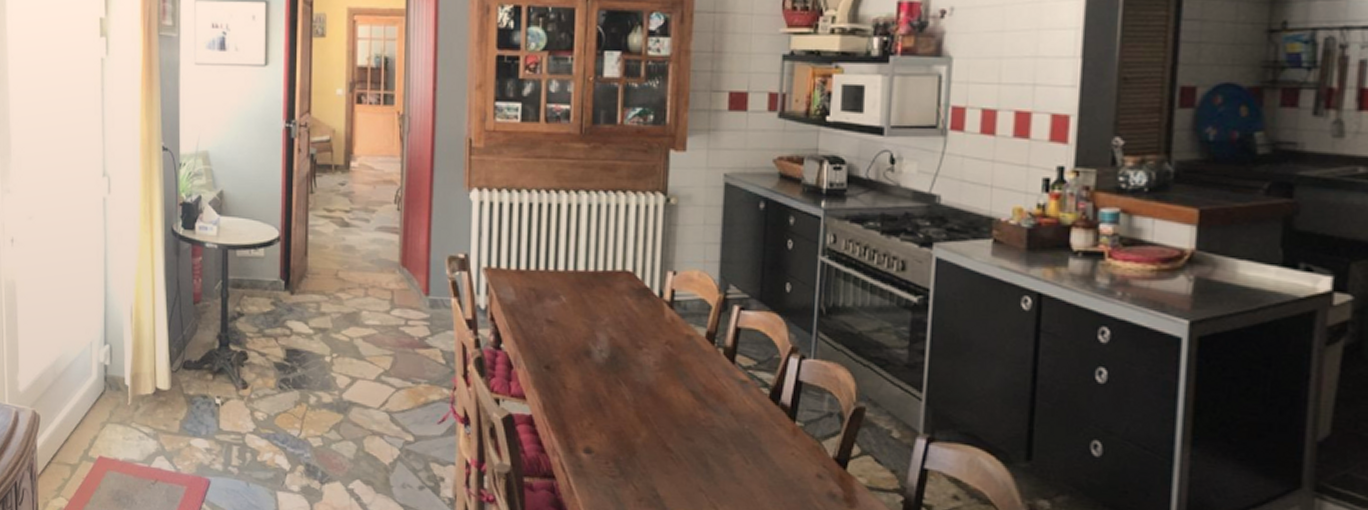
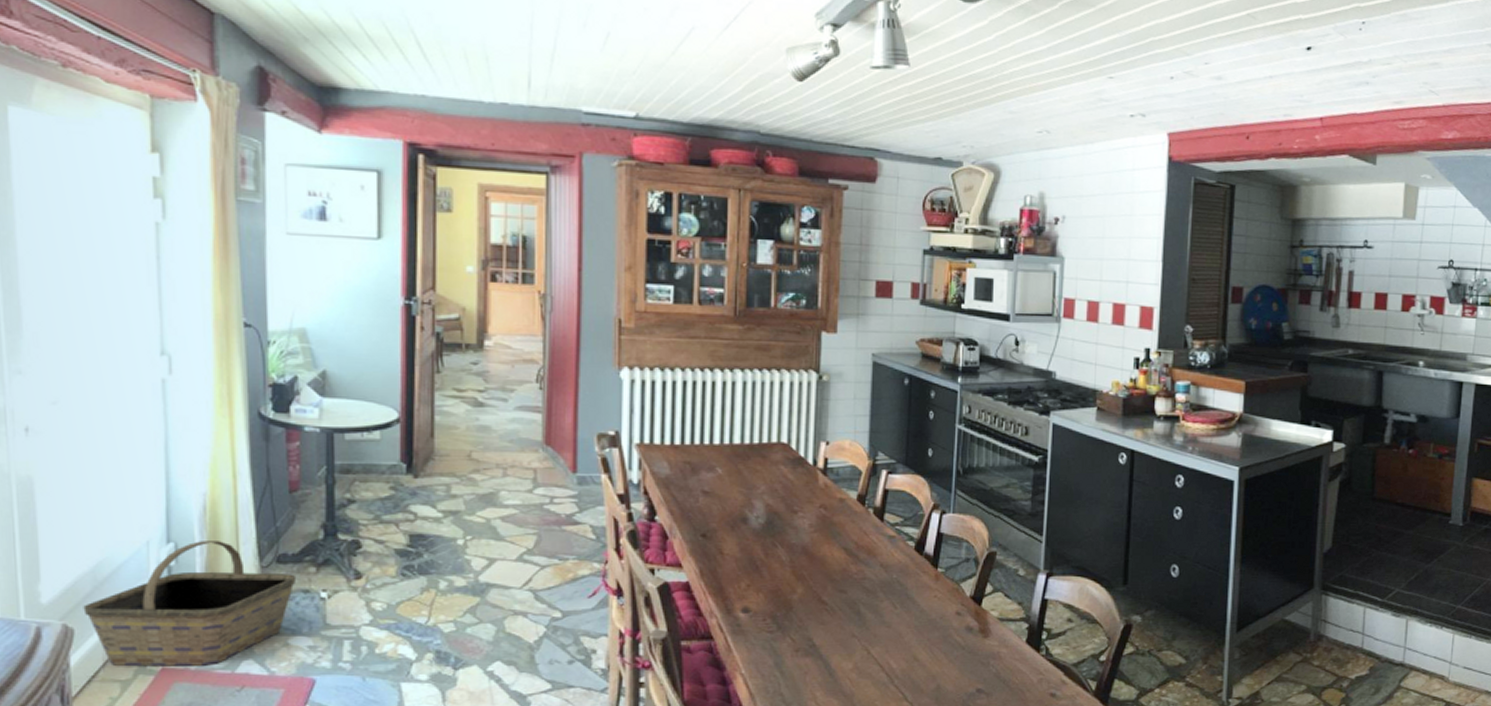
basket: none [46,344,198,458] -> present [83,541,297,667]

